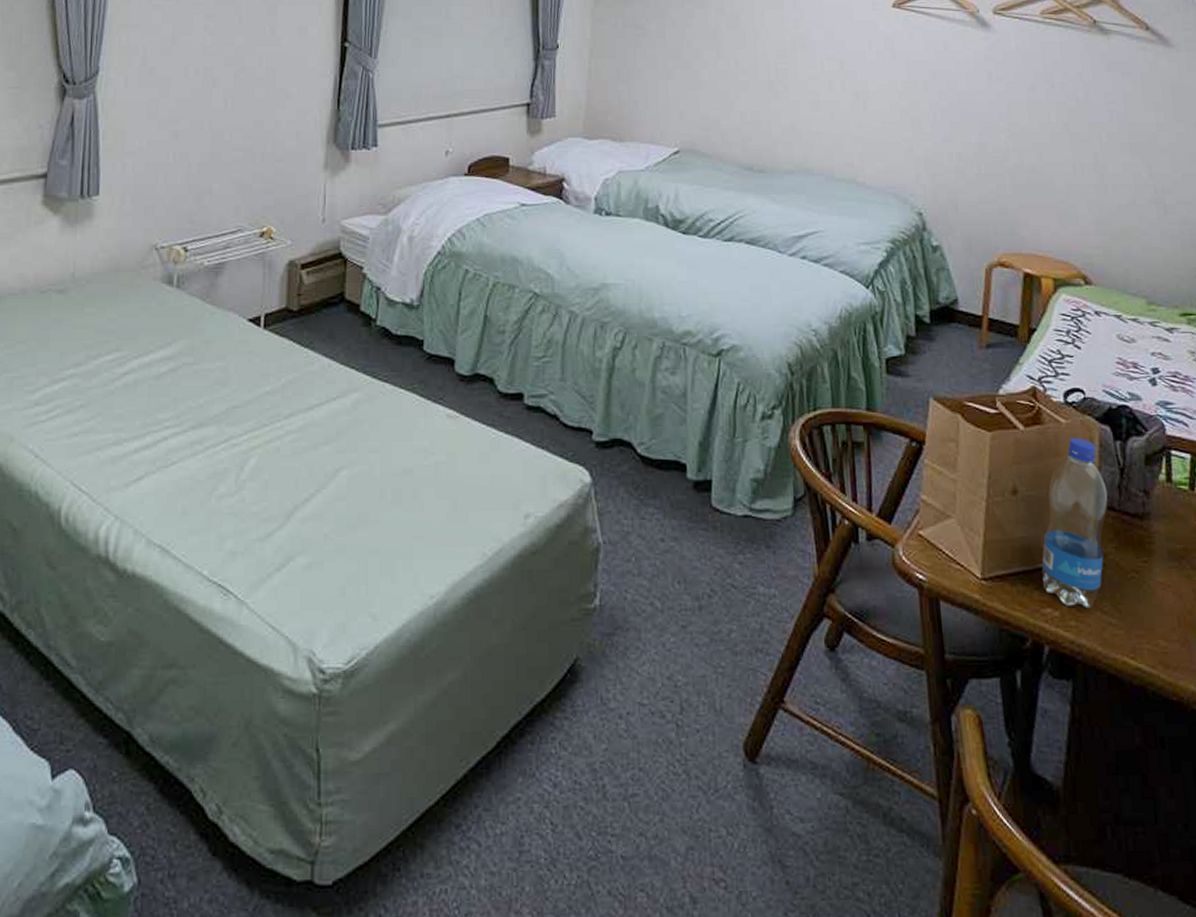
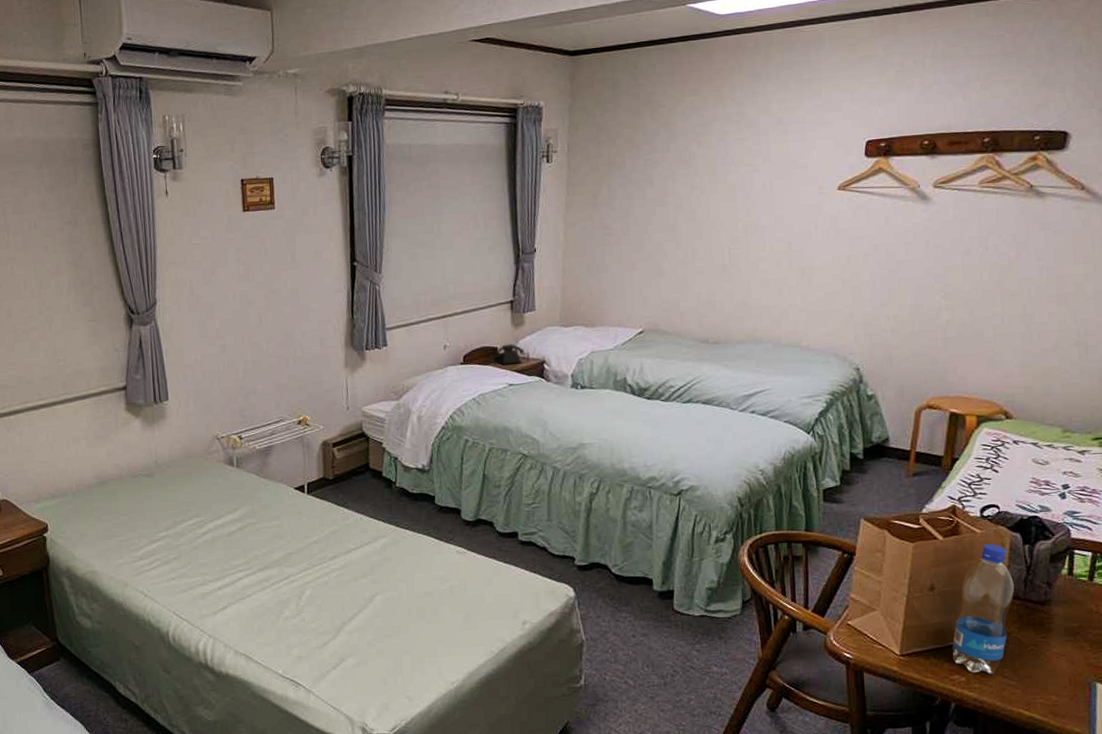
telephone: none [496,155,541,181] -> present [487,344,525,366]

